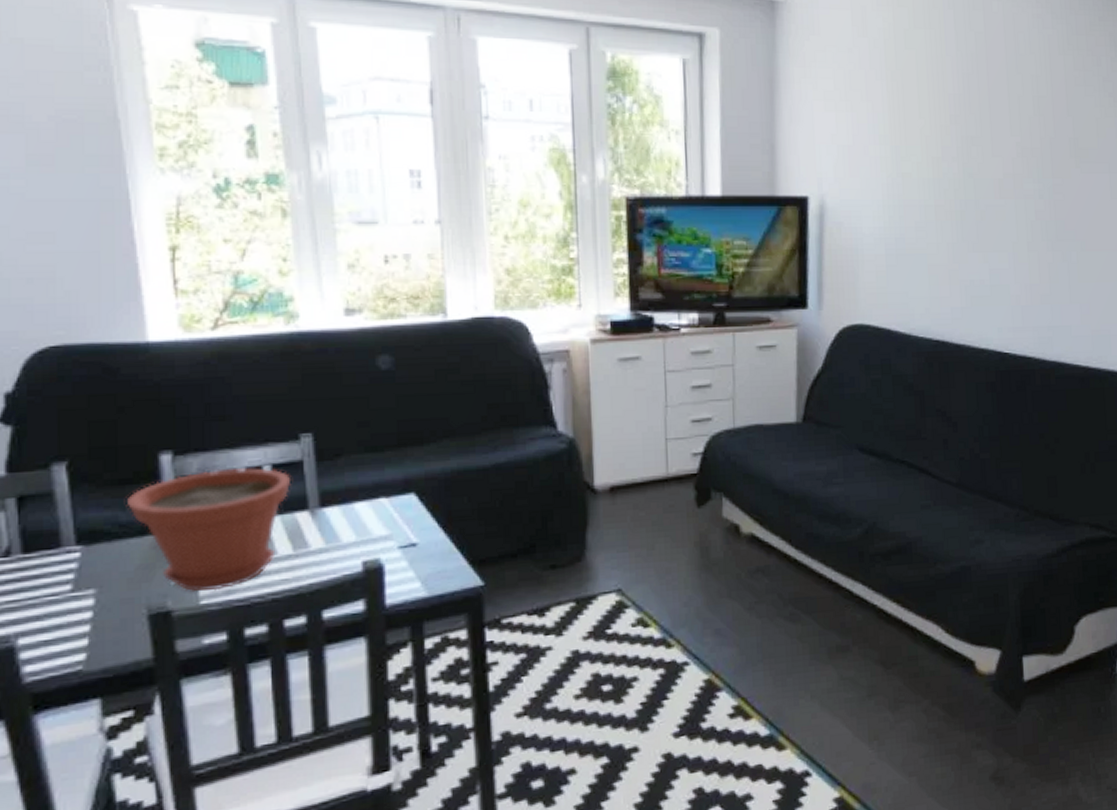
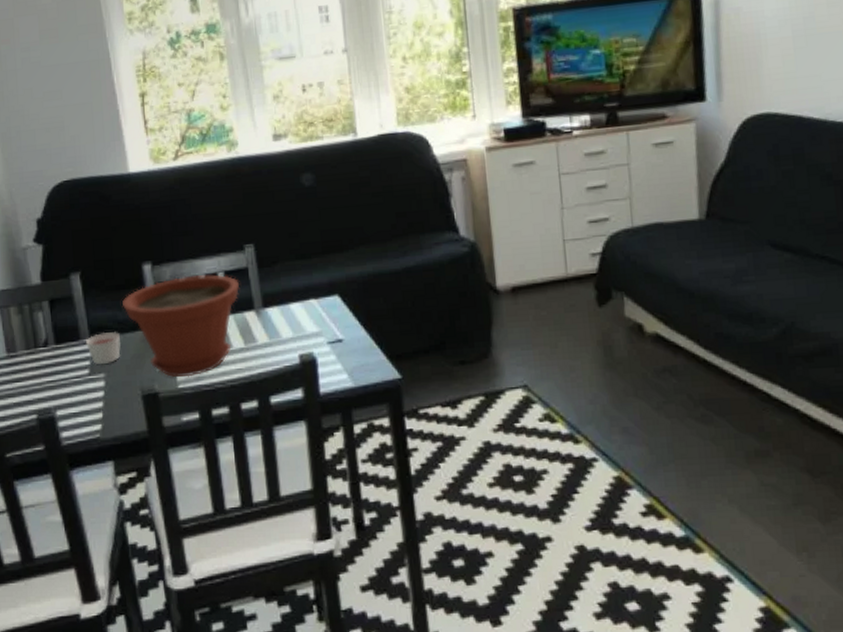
candle: none [68,537,121,579] -> present [85,332,121,365]

